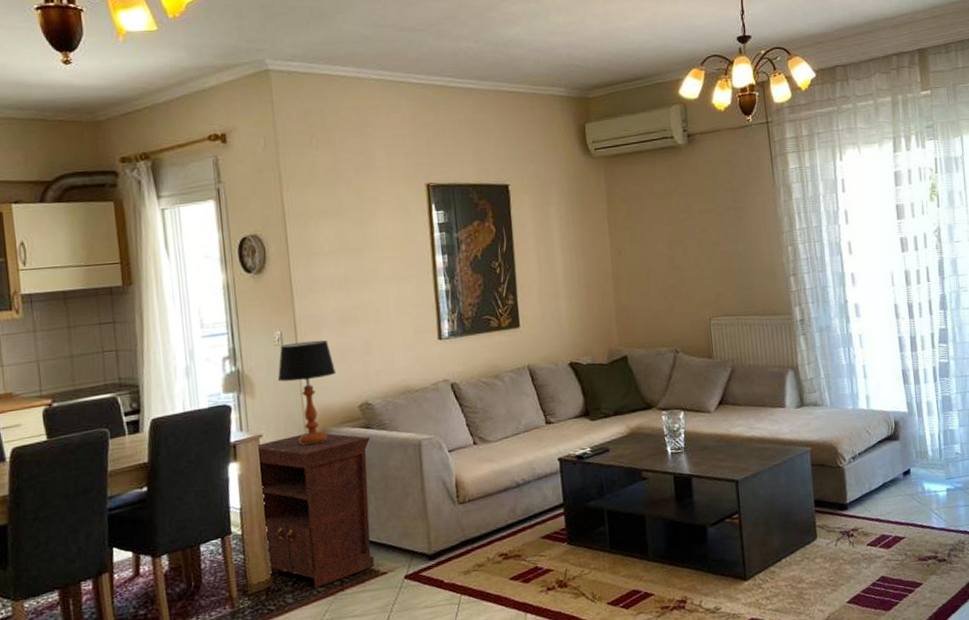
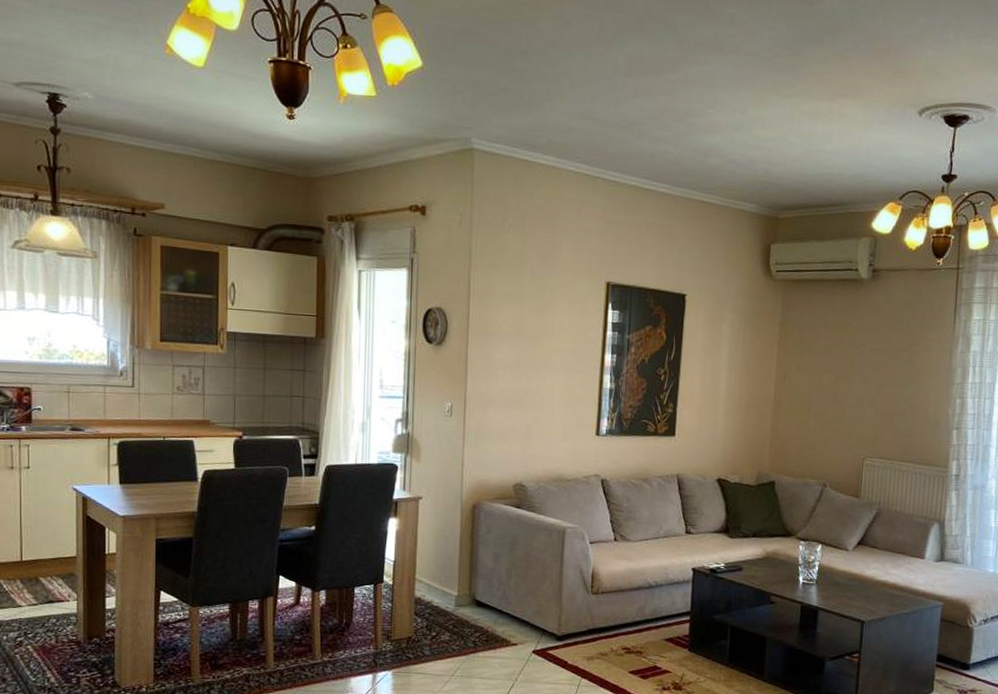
nightstand: present [258,433,375,588] -> none [411,502,519,646]
table lamp: present [277,340,337,446] -> none [442,416,497,515]

